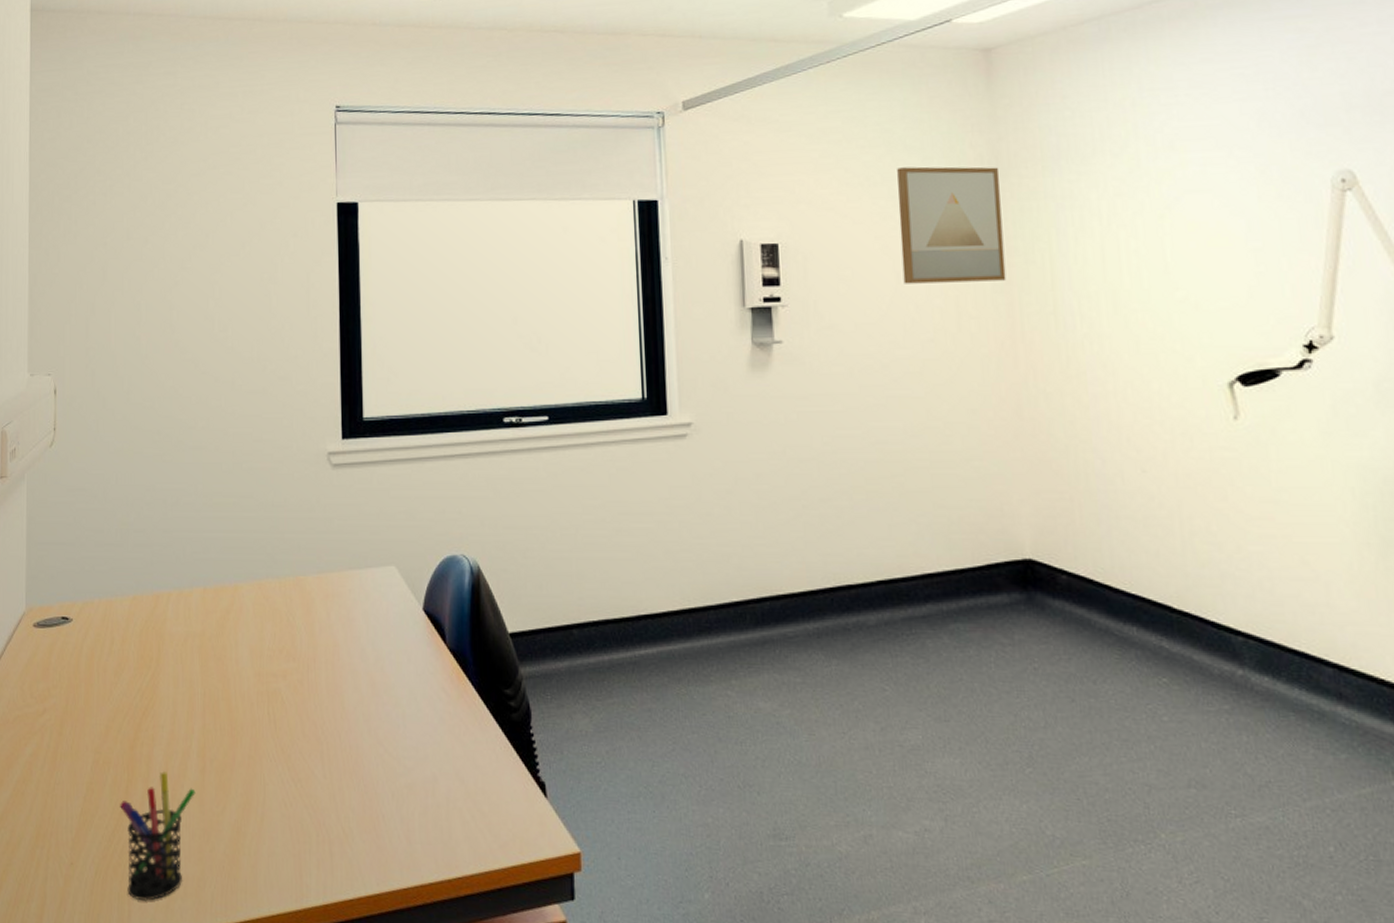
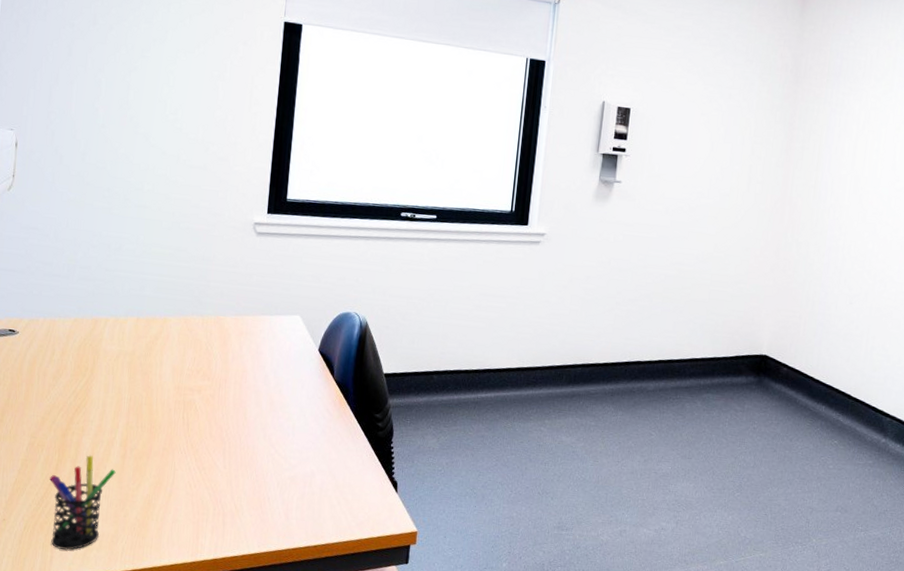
wall art: present [897,166,1007,284] -> none [715,64,796,159]

